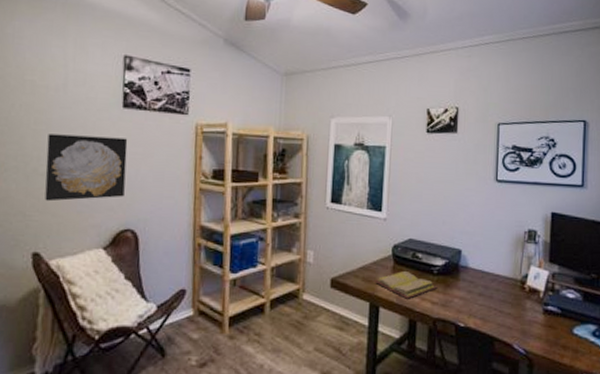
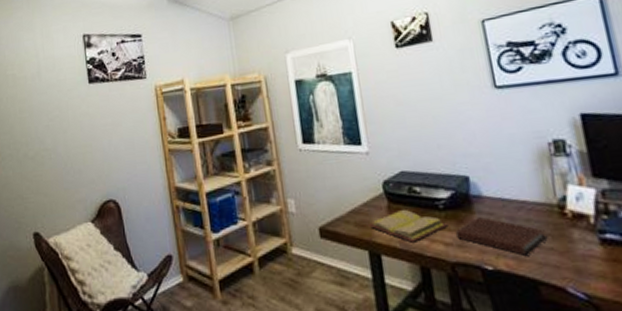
wall art: present [45,134,128,202] -> none [31,112,102,183]
notebook: none [441,283,508,317] -> present [455,216,547,256]

